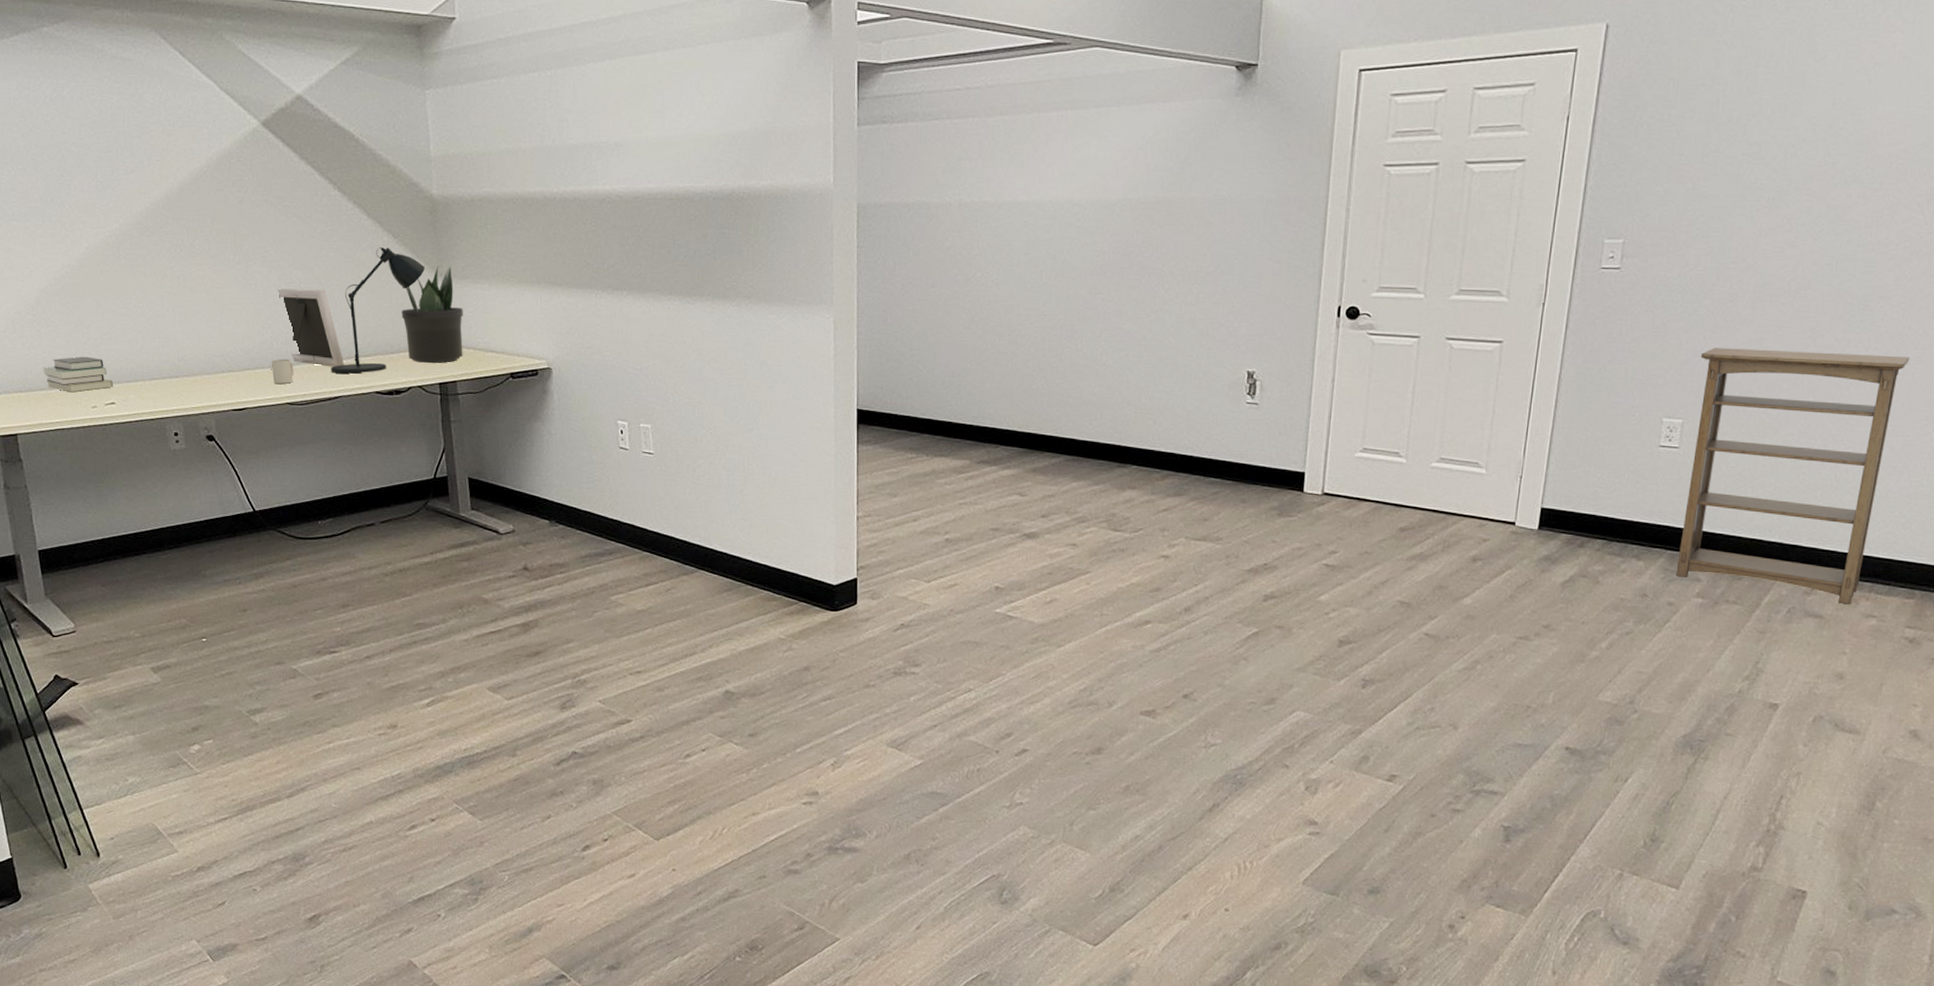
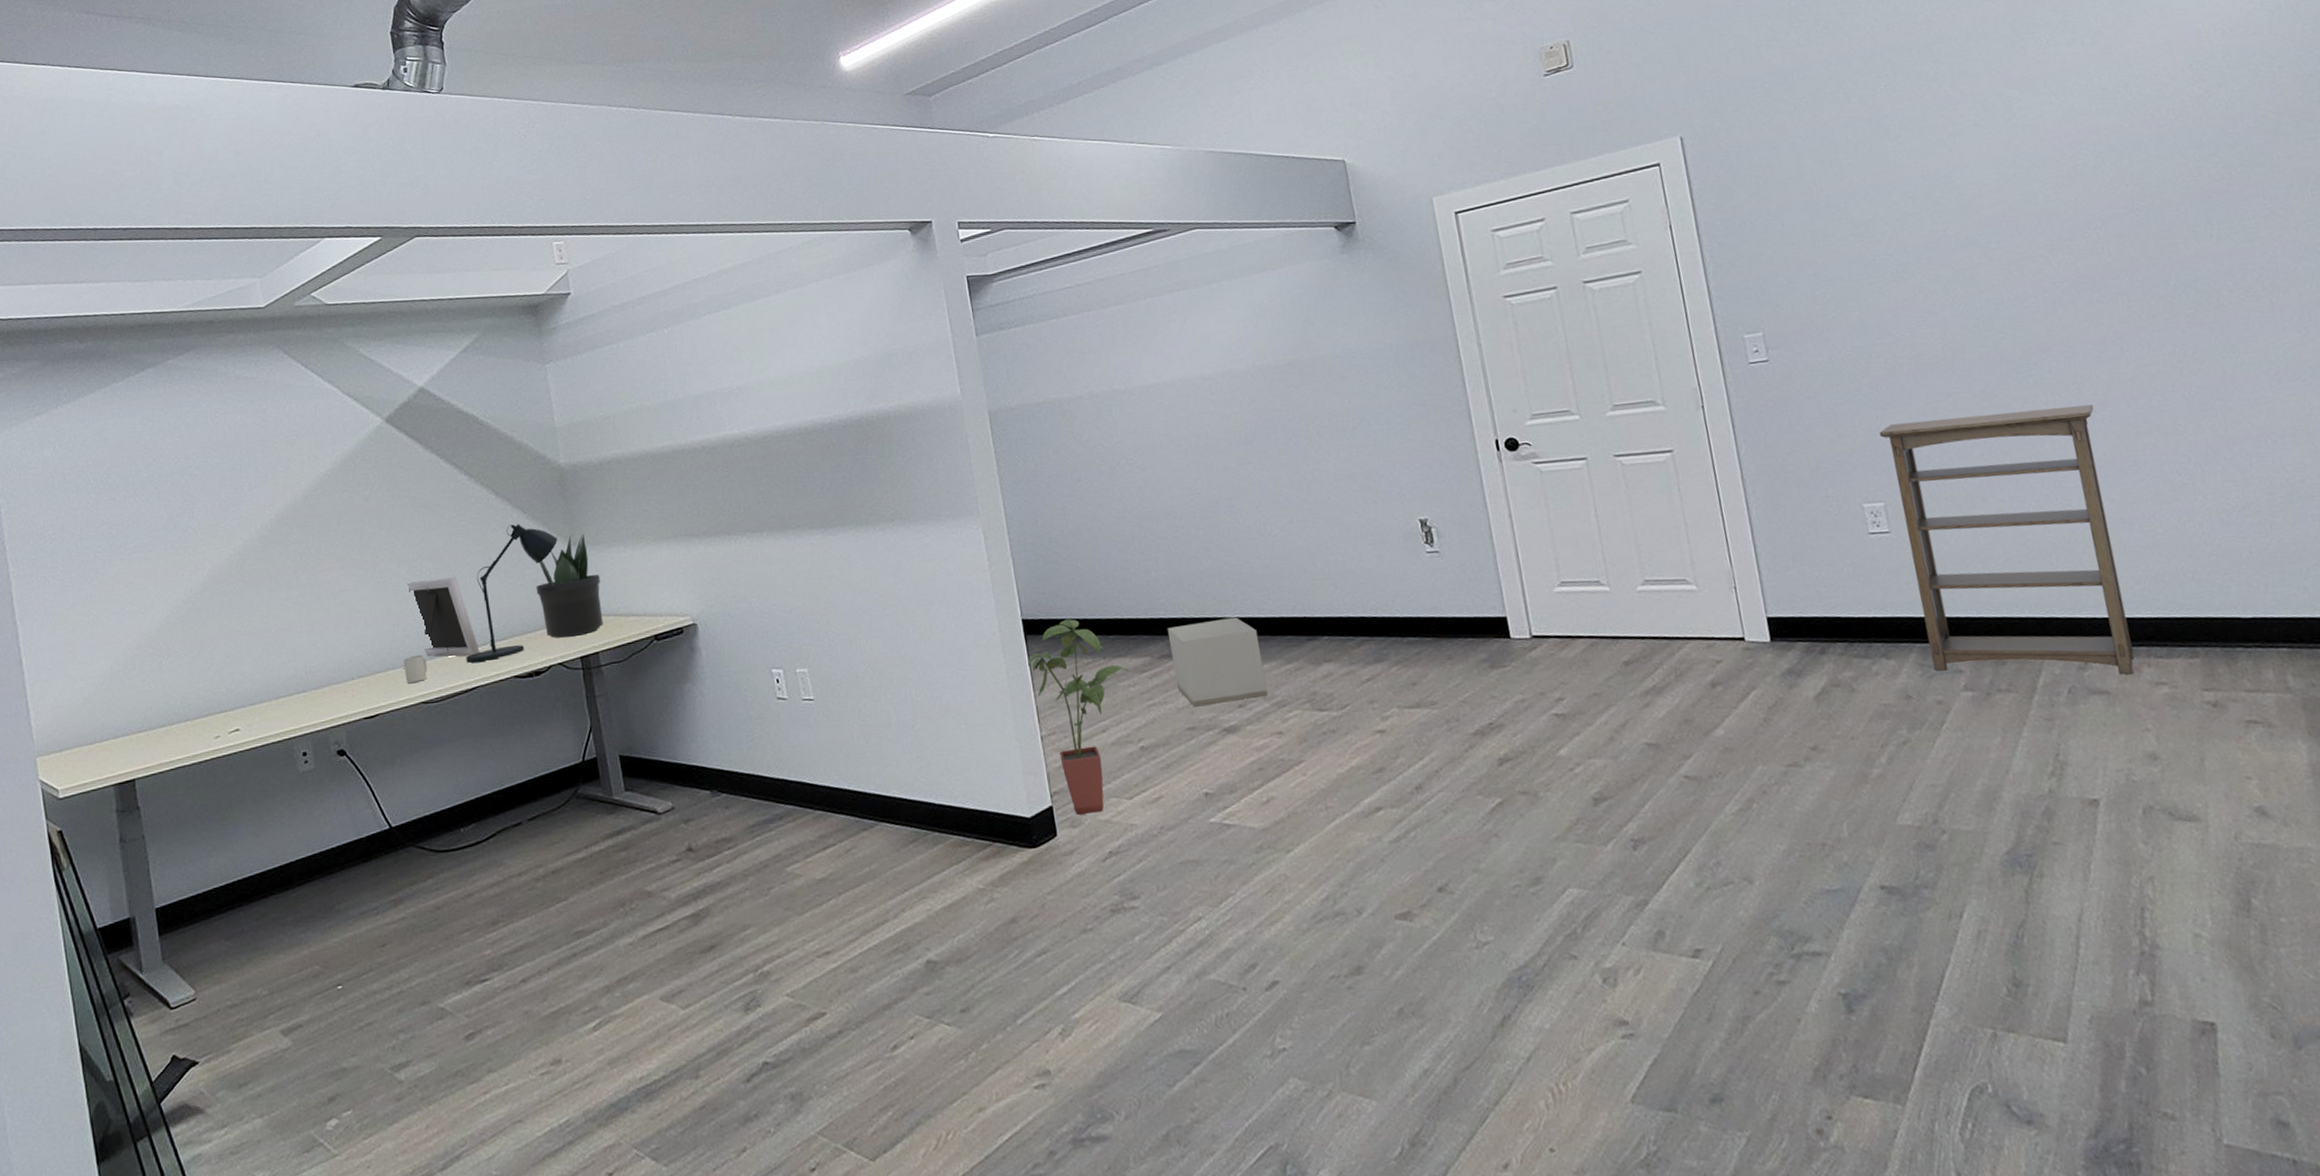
books: present [43,356,114,393] -> none [163,683,238,725]
house plant: none [855,415,949,589] -> present [1027,619,1130,815]
cardboard box: none [989,435,1073,511] -> present [1167,617,1268,707]

